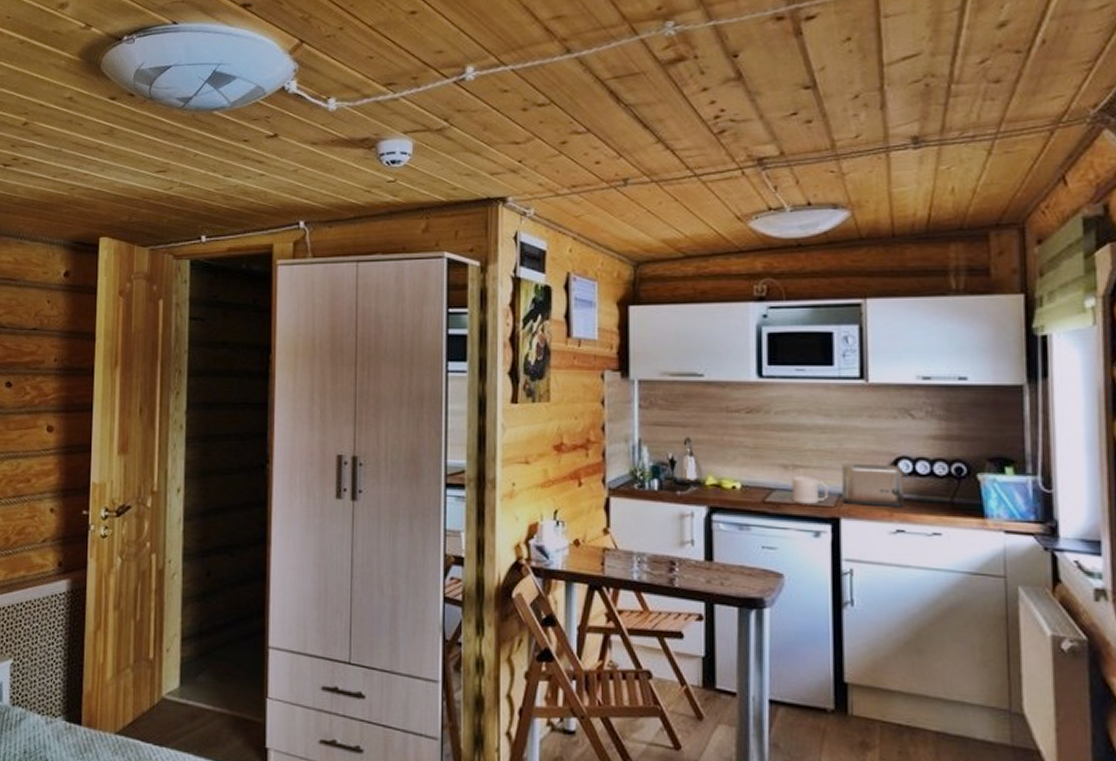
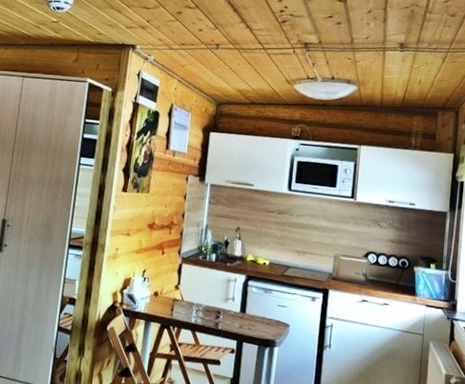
mug: present [792,476,829,504] -> none [300,259,324,279]

